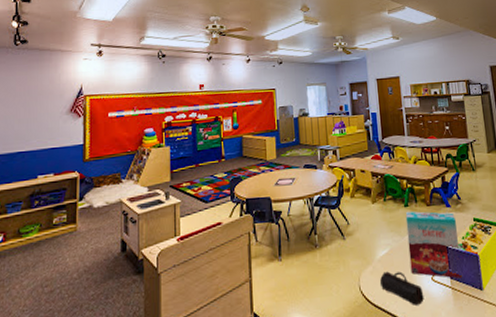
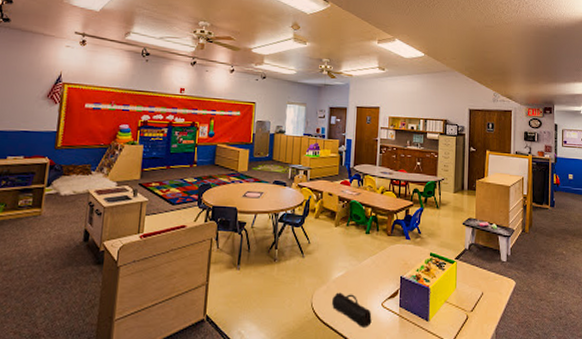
cereal box: present [405,211,462,279] -> none [363,238,414,308]

